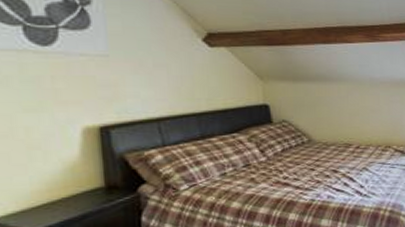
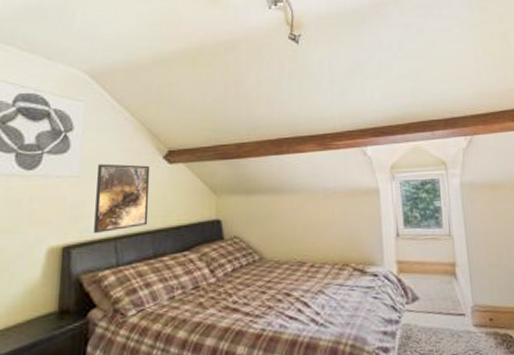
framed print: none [128,43,192,114] -> present [94,163,150,233]

